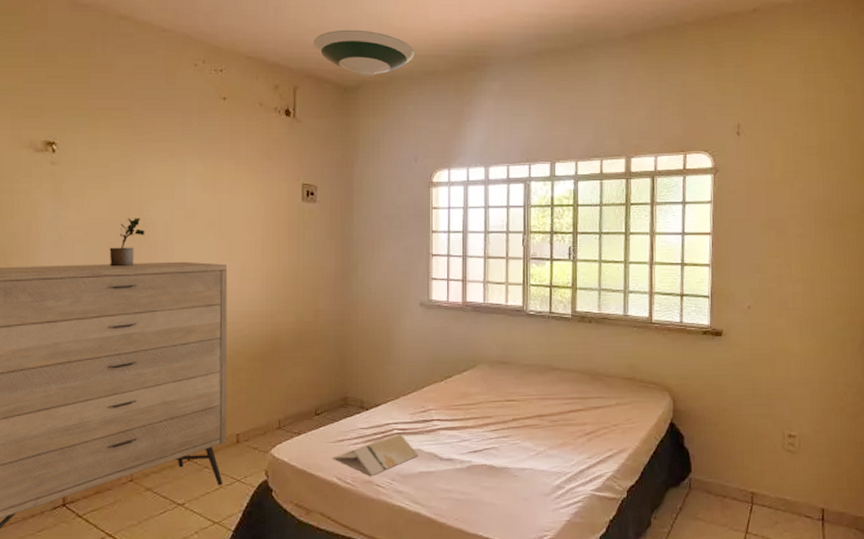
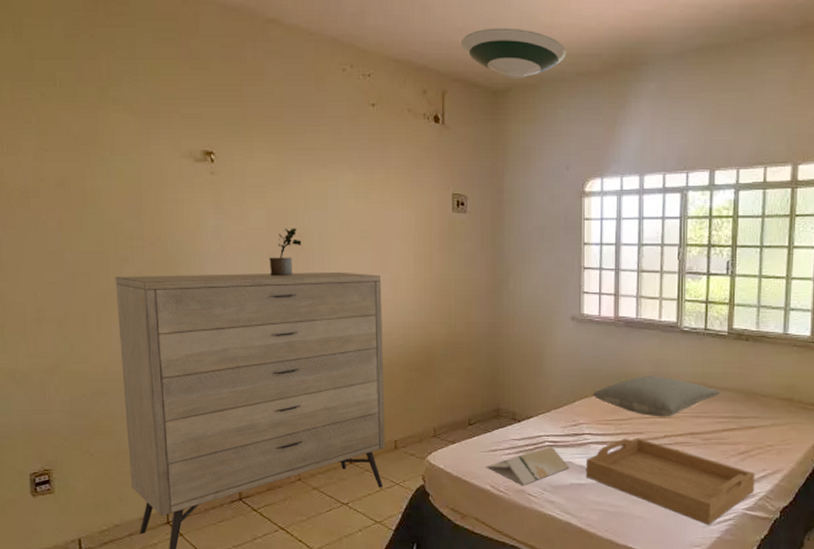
serving tray: none [435,422,602,509] -> present [585,438,755,526]
pillow: none [441,359,567,401] -> present [592,376,721,417]

